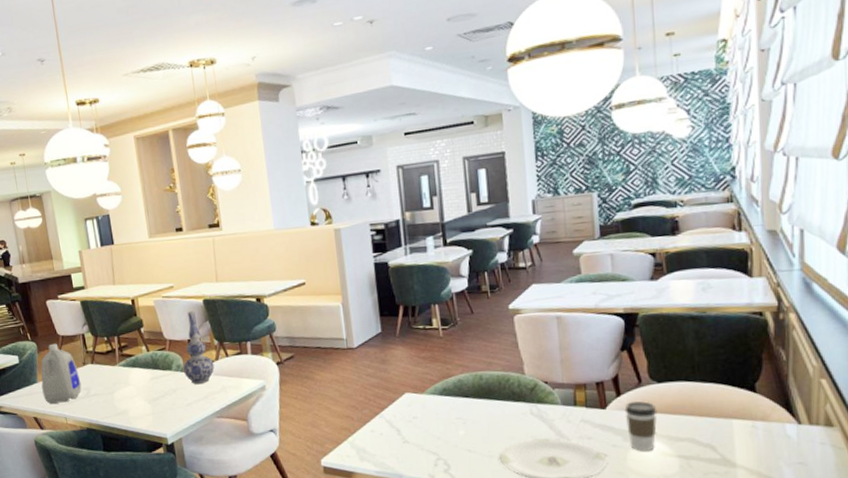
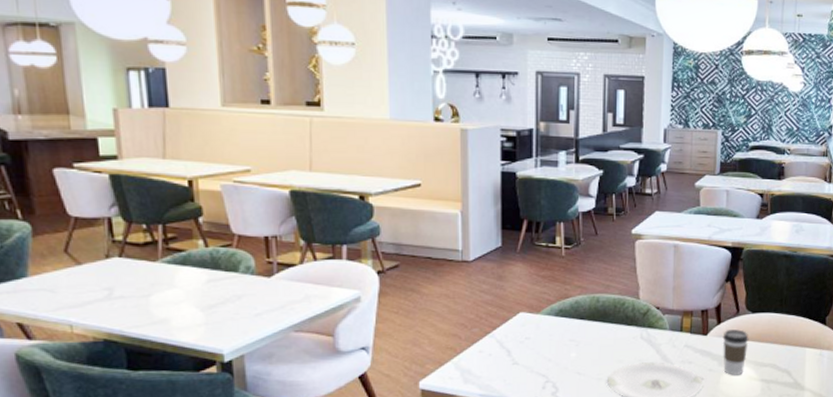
bottle: present [40,343,82,404] -> none [34,226,101,306]
vase: present [182,311,215,384] -> none [253,203,297,290]

